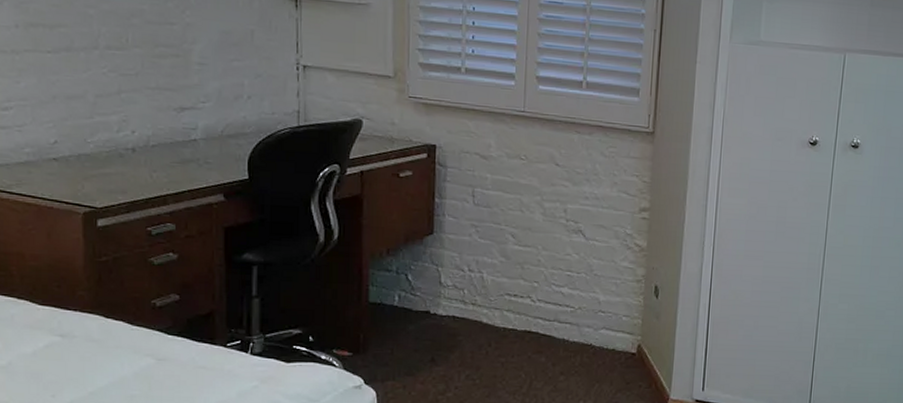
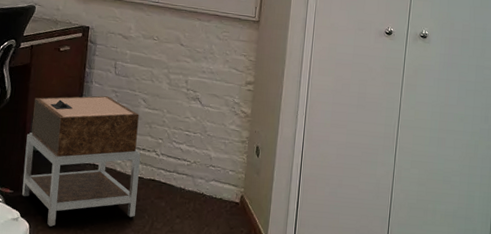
nightstand: none [363,232,512,393] -> present [22,95,141,227]

